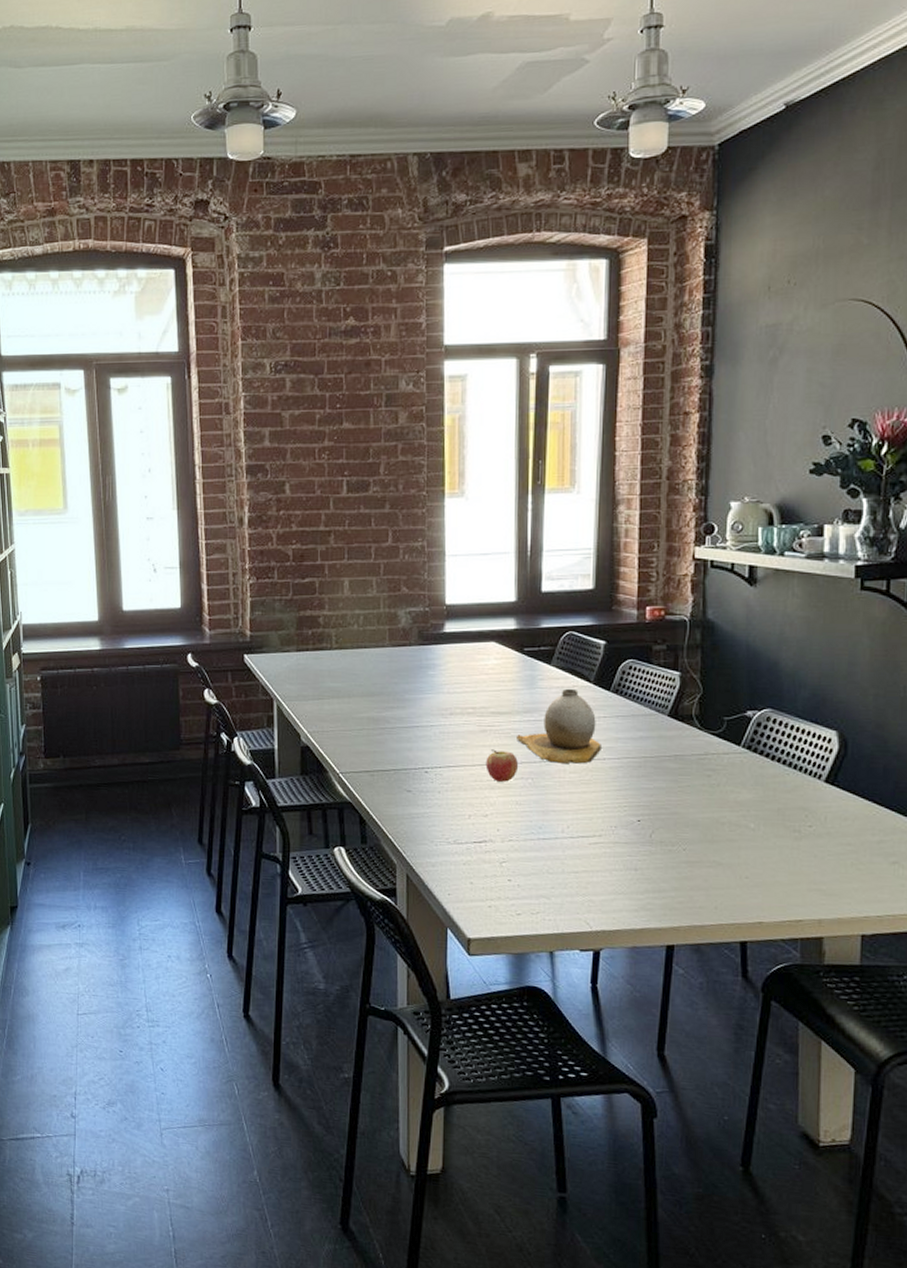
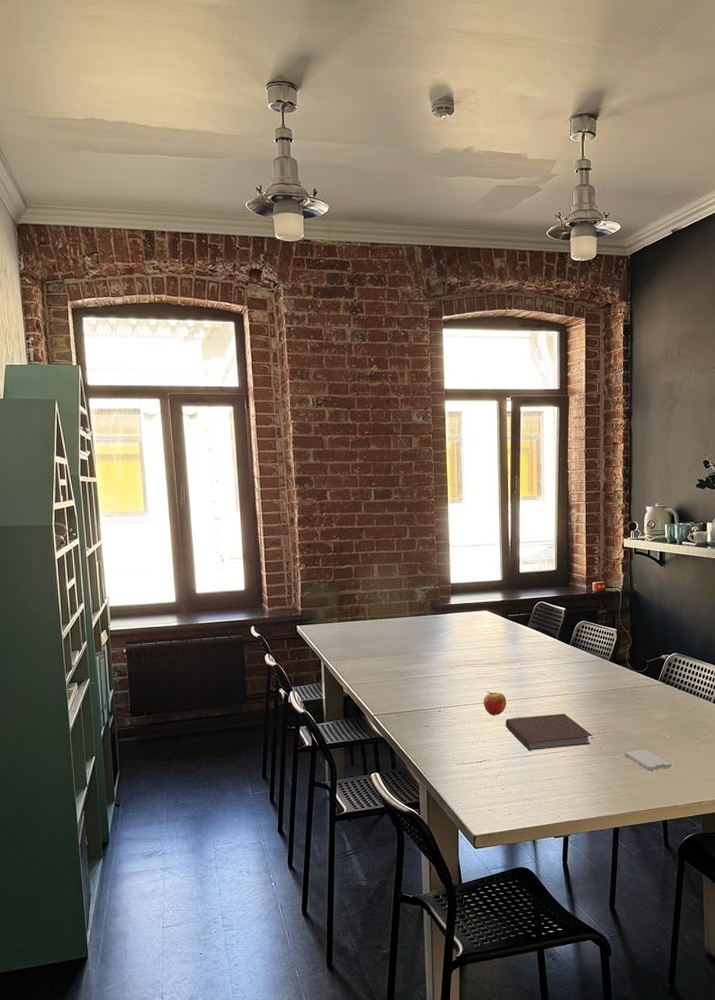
notebook: none [515,784,640,833] -> present [505,713,593,751]
vase: present [517,688,601,764] -> none [505,643,565,699]
smartphone: none [685,840,757,871] -> present [624,749,672,770]

